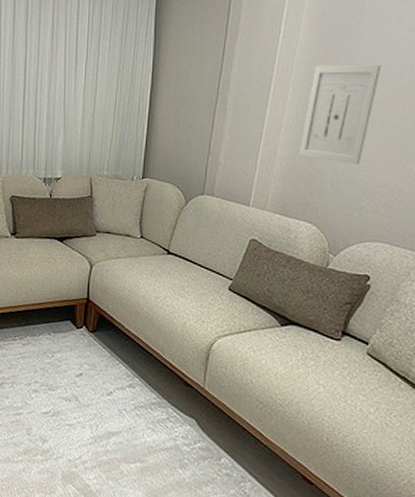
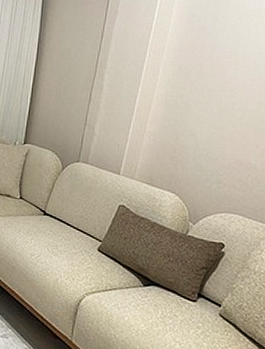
wall art: present [299,64,381,165] -> none [166,51,241,143]

